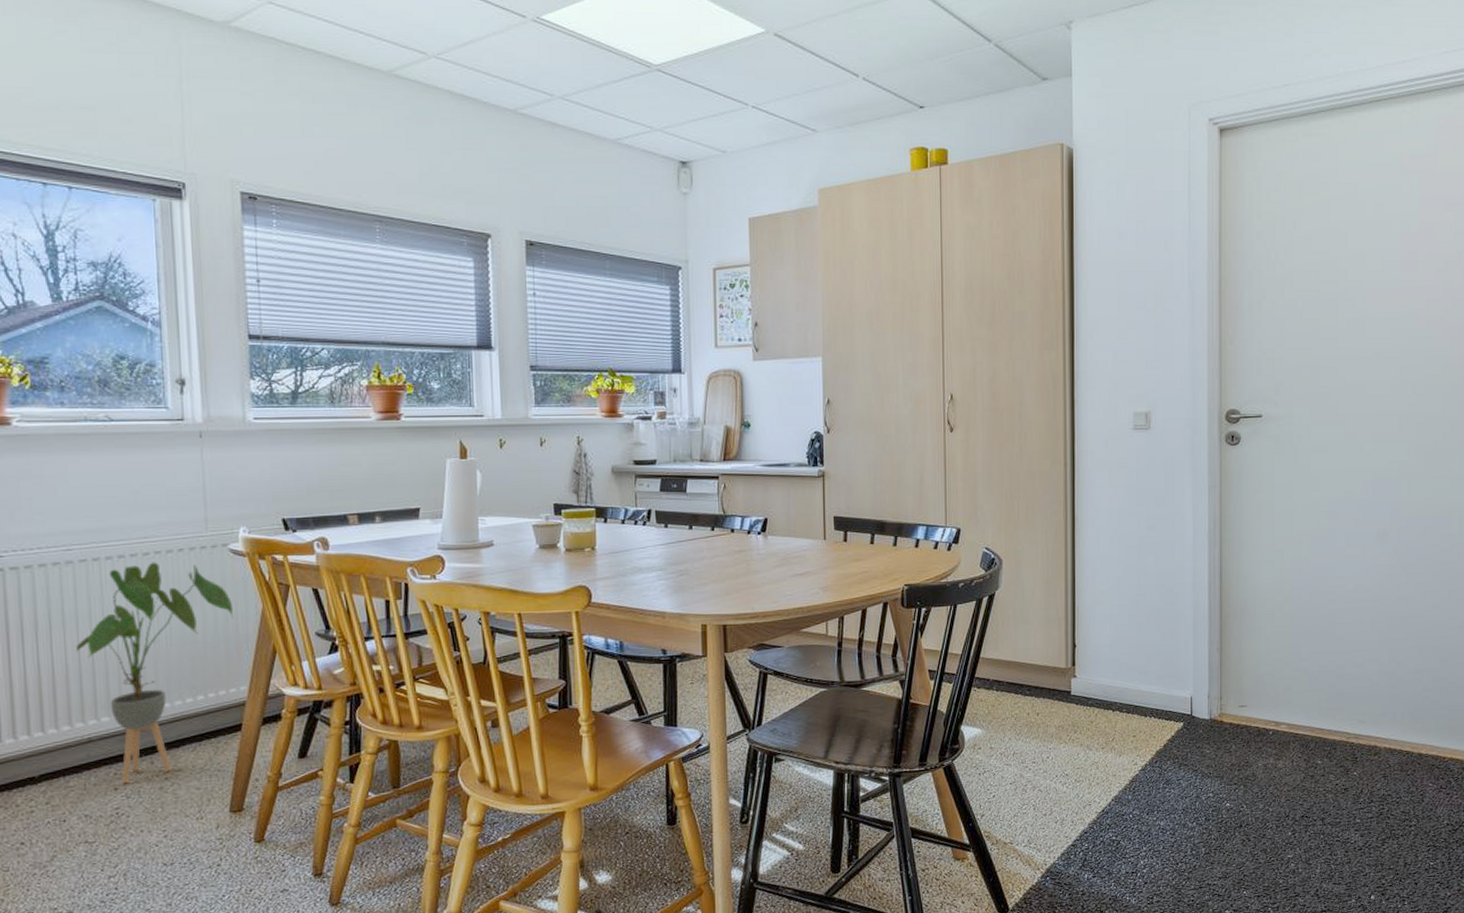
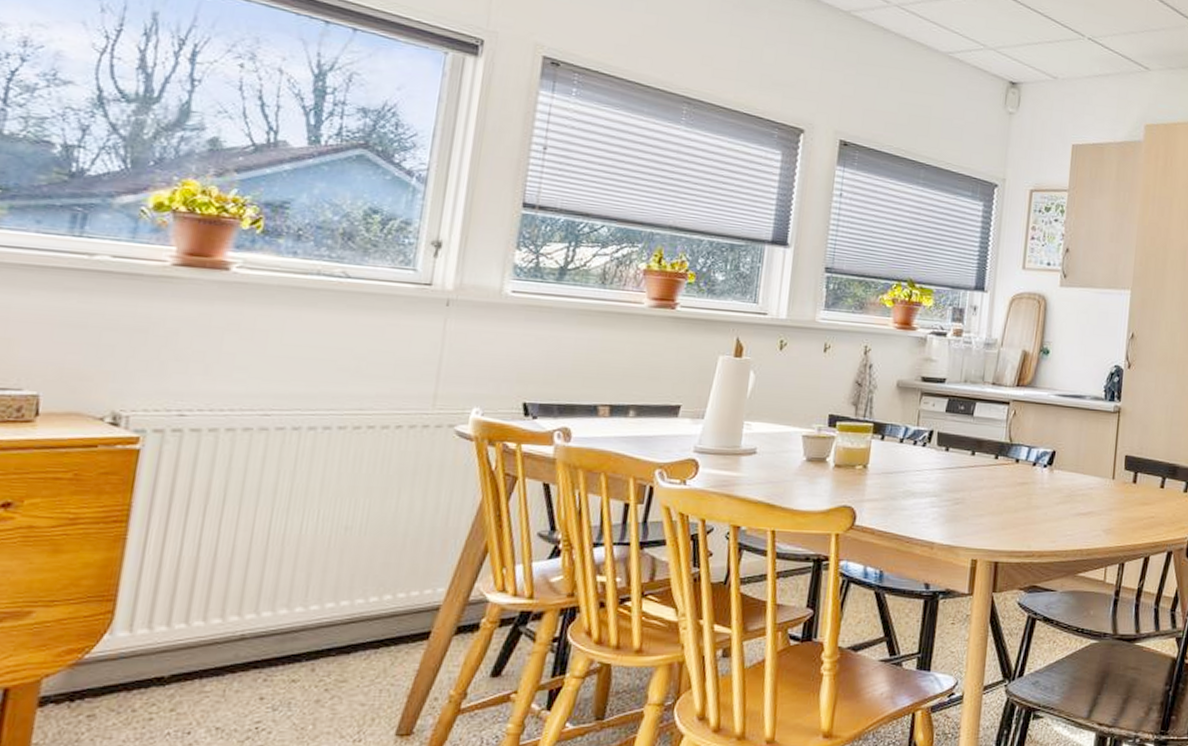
house plant: present [76,562,234,784] -> none [250,437,448,693]

